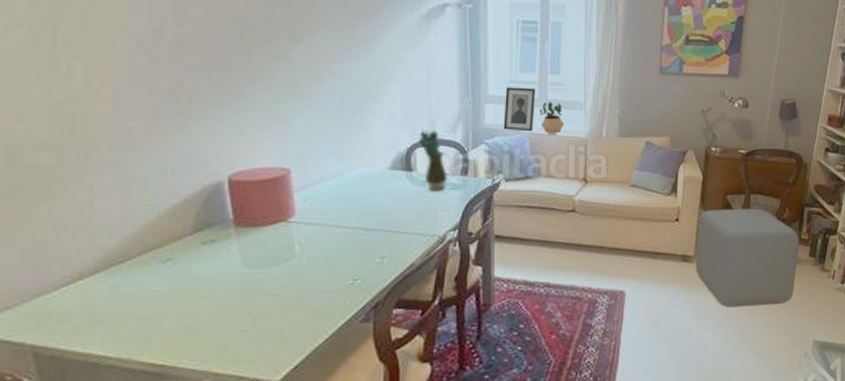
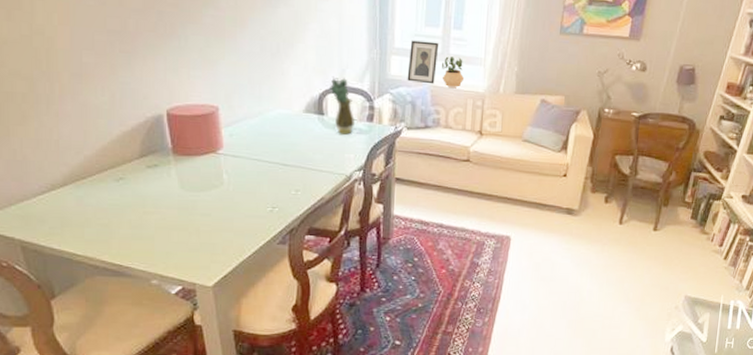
pouf: present [695,208,800,308] -> none [578,168,683,261]

